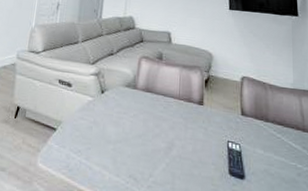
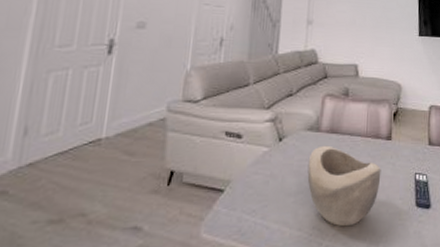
decorative bowl: none [125,102,194,182] -> present [307,145,381,227]

